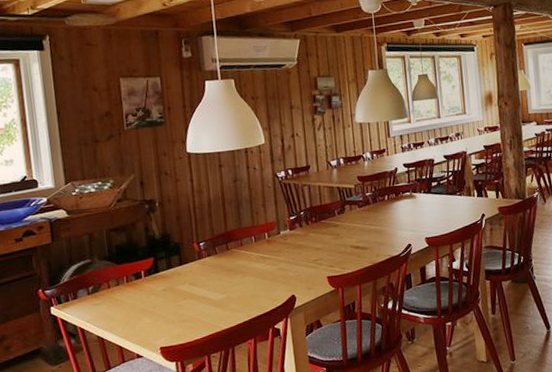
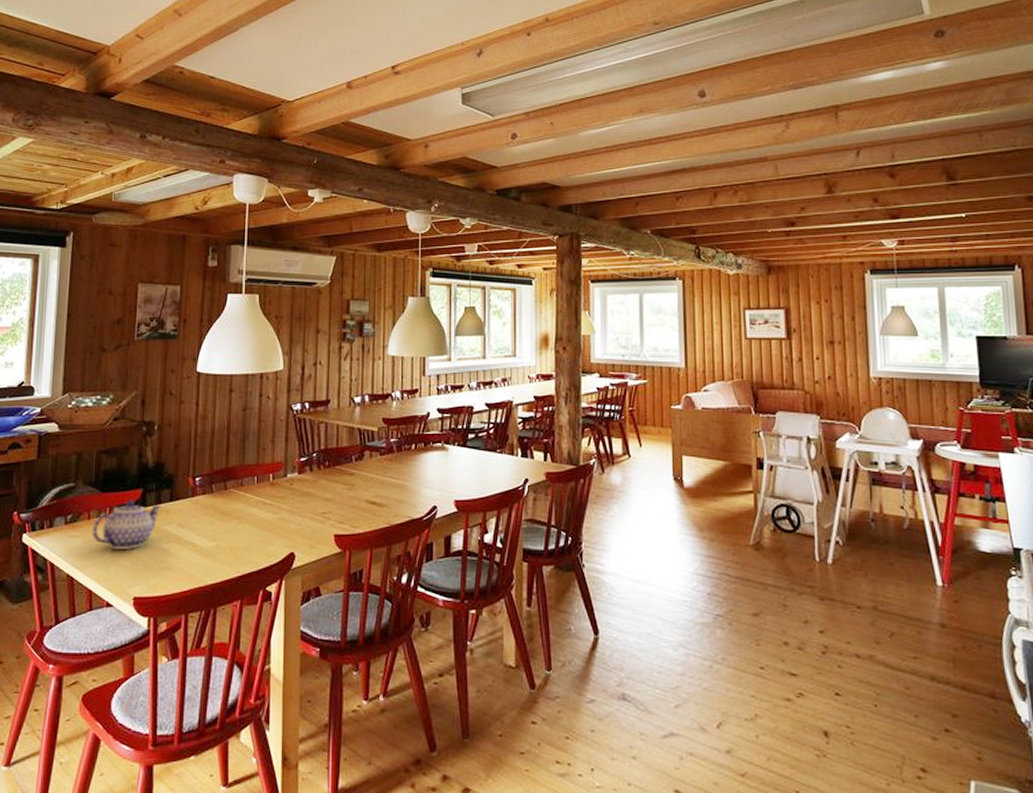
teapot: none [113,268,173,311] -> present [92,500,162,549]

